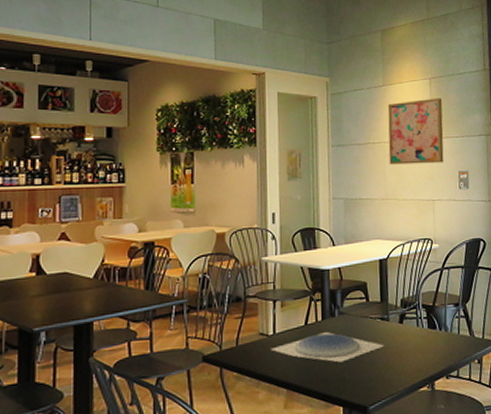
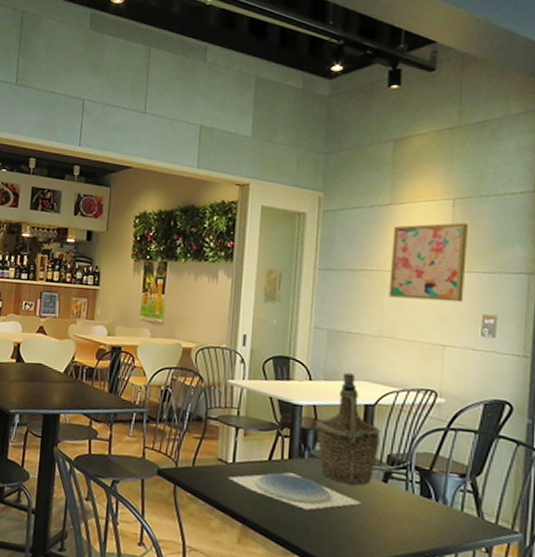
bottle: none [343,234,394,332] -> present [316,373,381,486]

